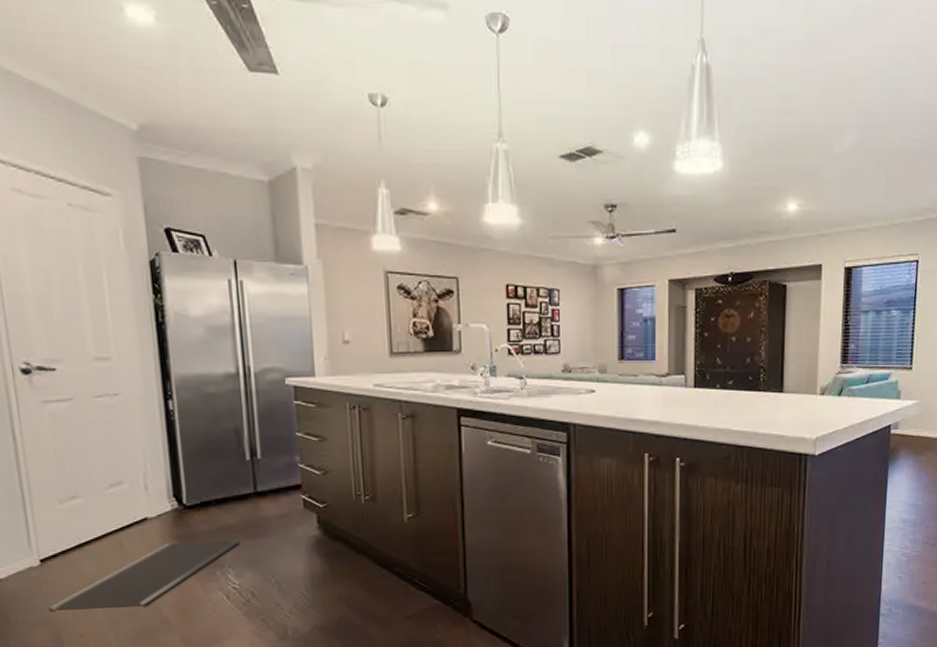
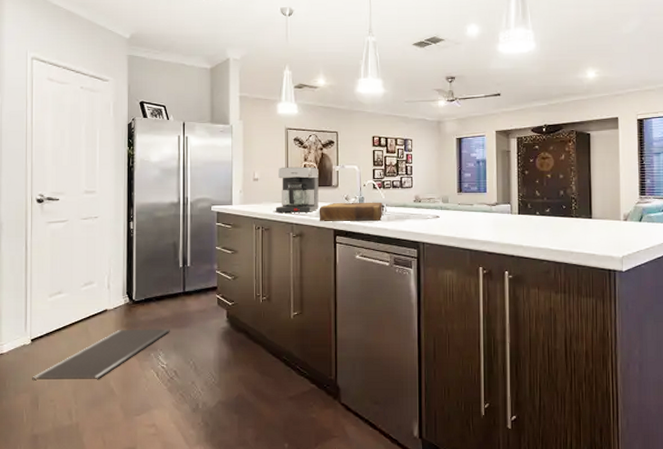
coffee maker: none [375,325,436,387] -> present [275,166,319,213]
cutting board: none [436,372,521,398] -> present [319,202,383,221]

